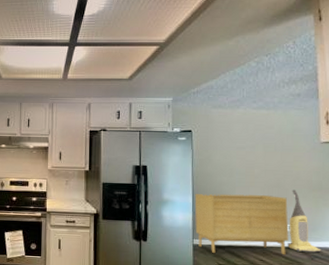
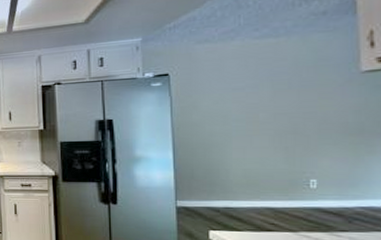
sideboard: present [195,193,289,255] -> none [176,145,312,218]
vacuum cleaner: present [287,190,321,253] -> none [310,135,364,214]

